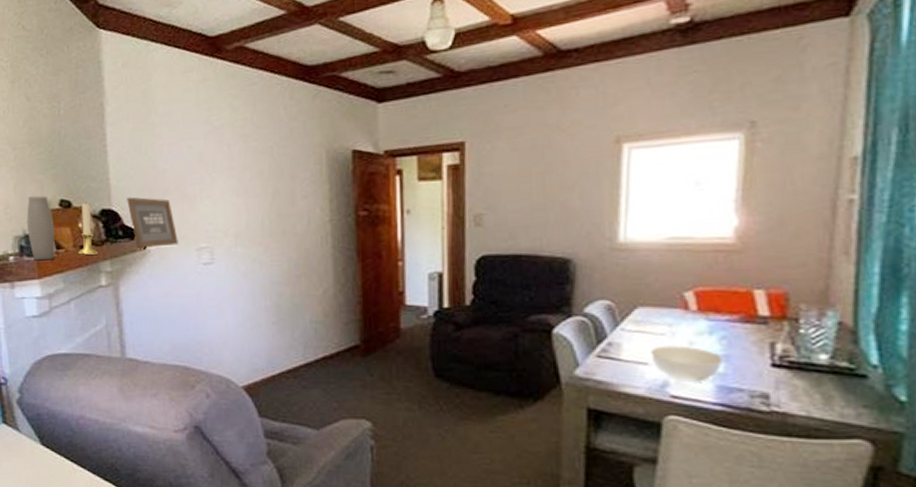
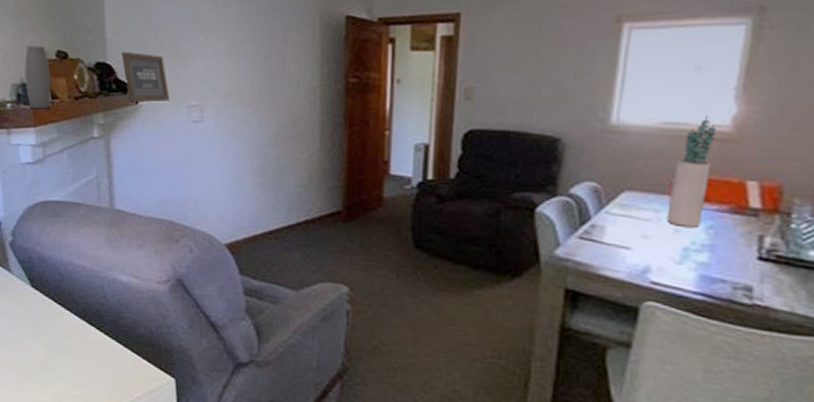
candle holder: present [76,202,98,256] -> none [71,54,92,108]
bowl: present [651,345,723,382] -> none [634,231,709,270]
vase: none [680,228,720,340] -> present [666,115,716,229]

